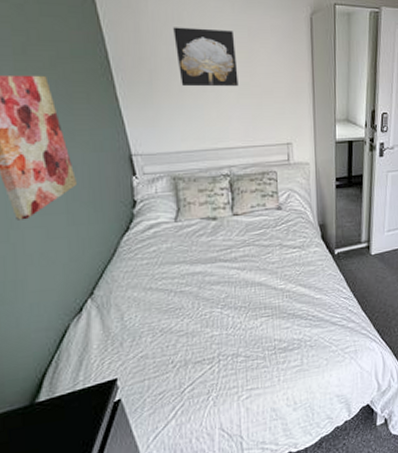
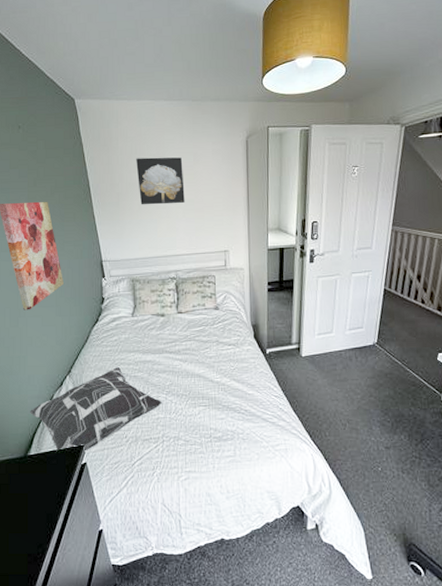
decorative pillow: none [36,282,217,393] -> present [30,367,162,453]

